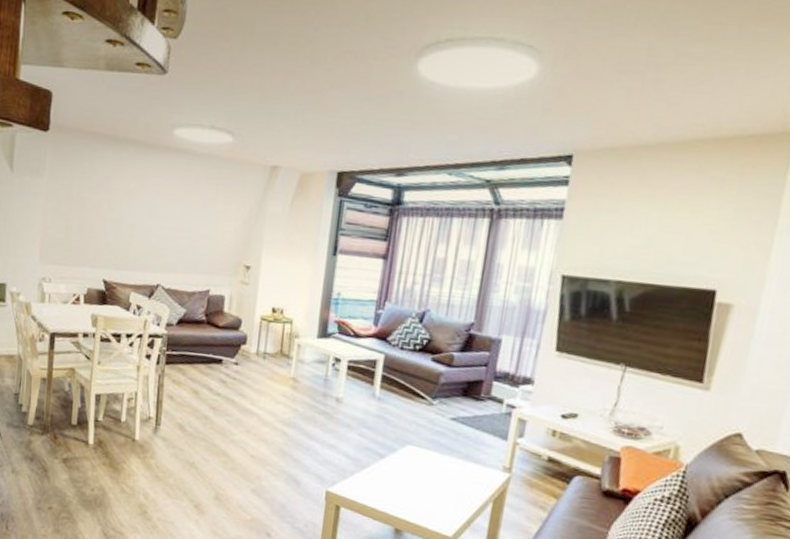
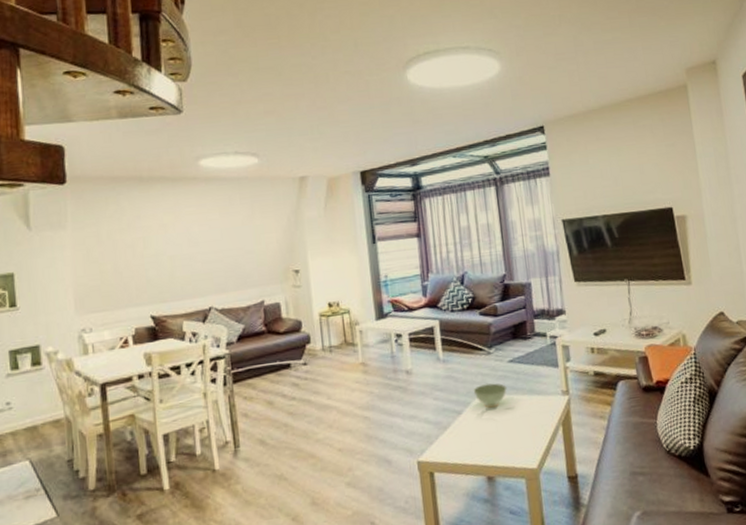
bowl: none [403,434,441,462] -> present [473,383,507,408]

